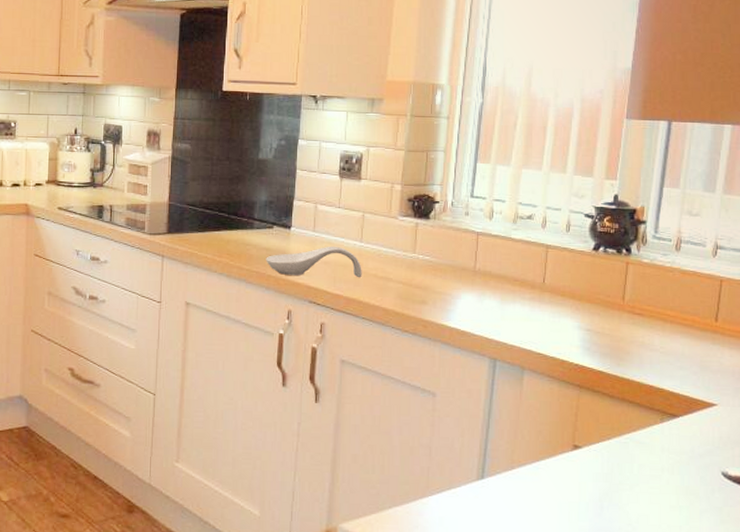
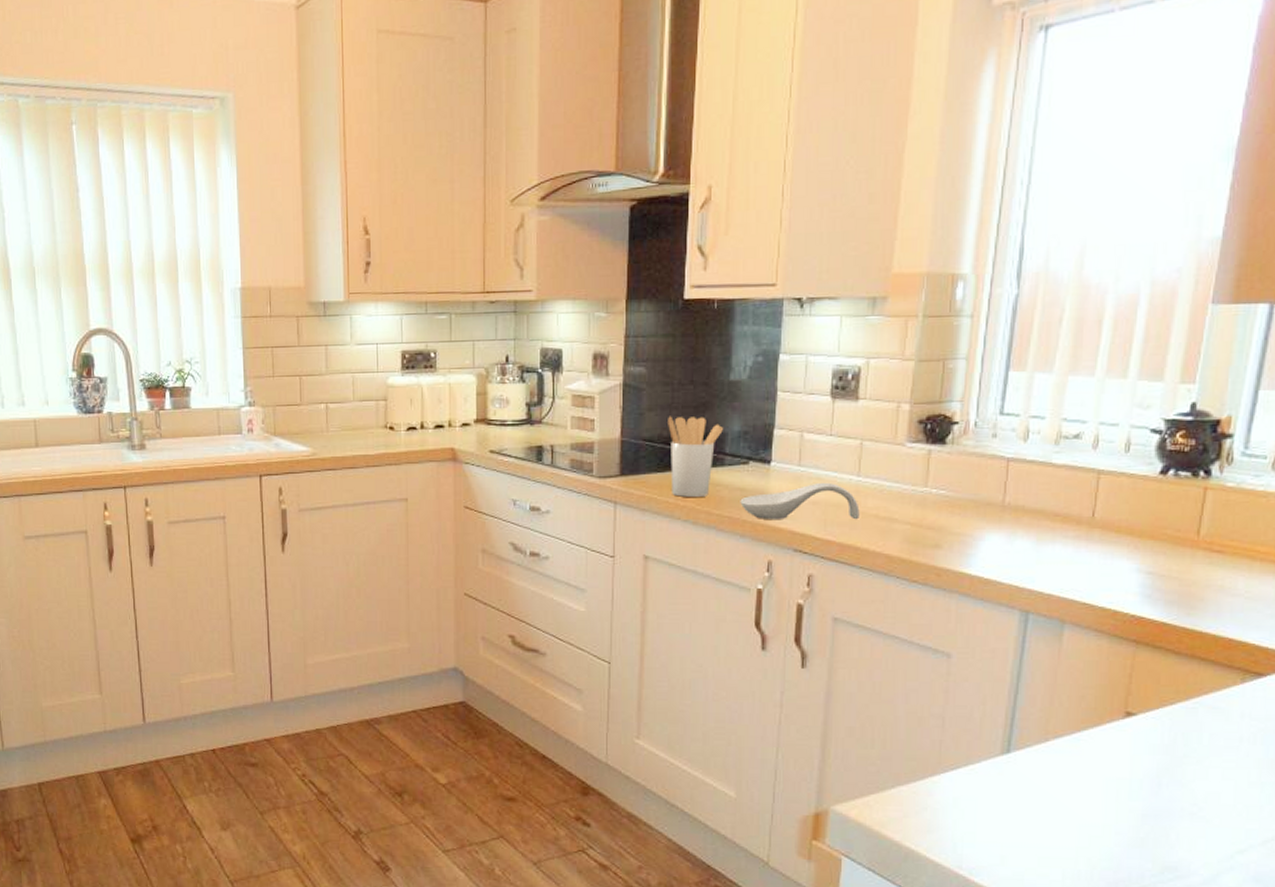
utensil holder: none [208,185,252,254] -> present [668,416,723,497]

